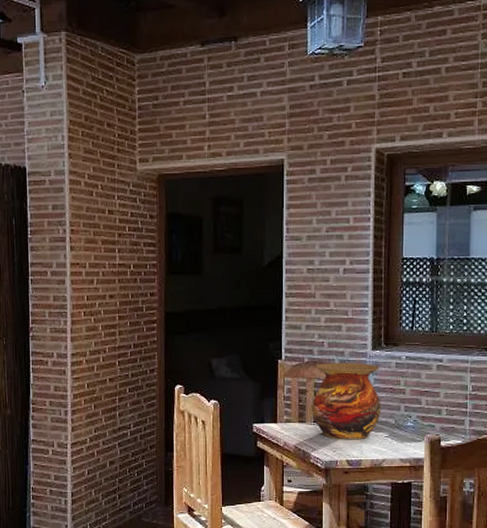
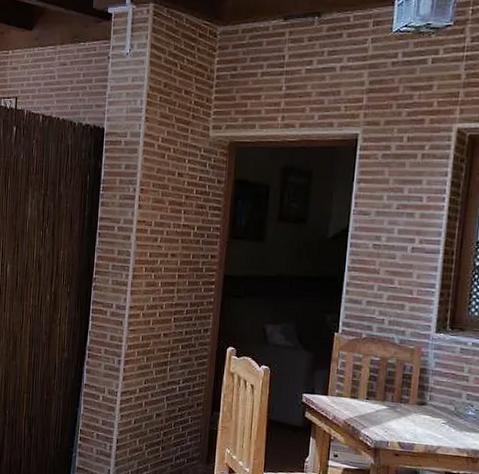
vase: present [312,362,381,440] -> none [365,340,443,423]

